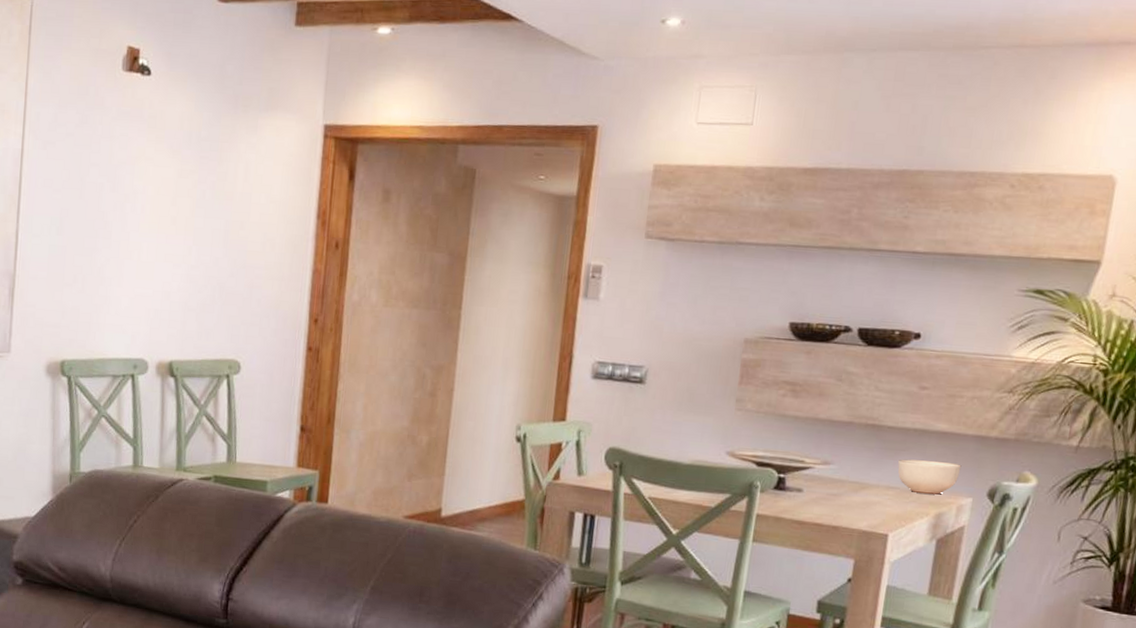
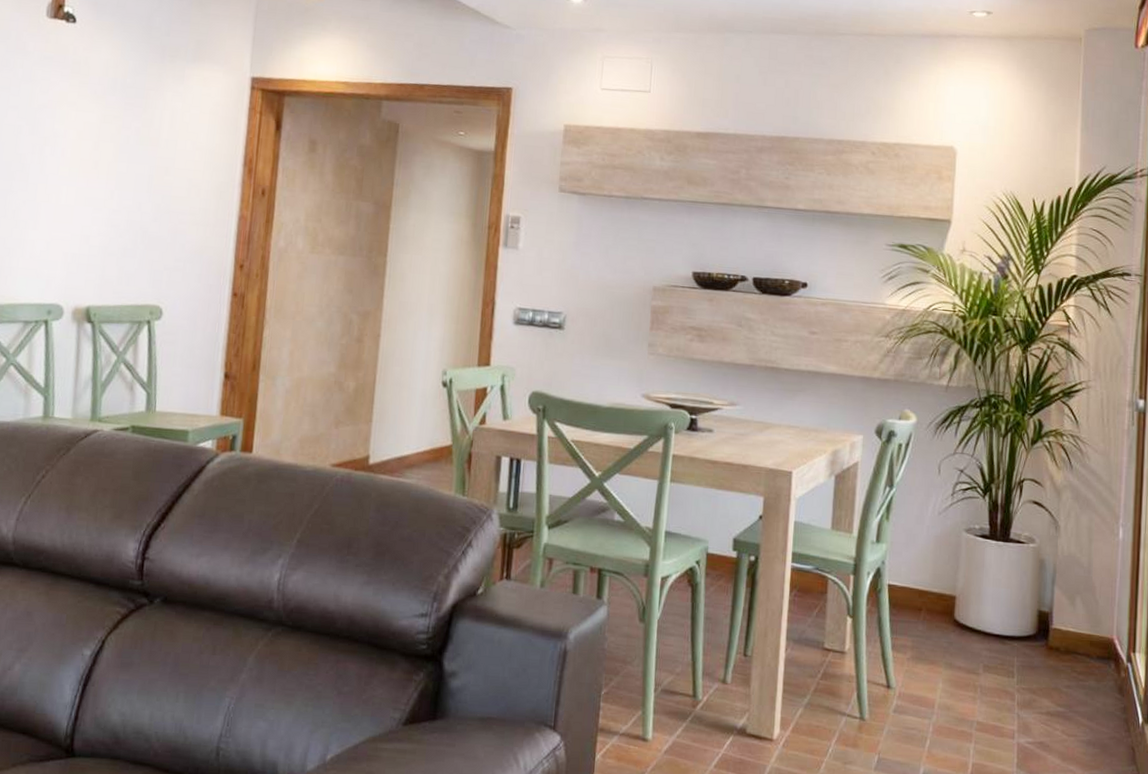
bowl: present [897,459,962,495] -> none [795,399,851,433]

